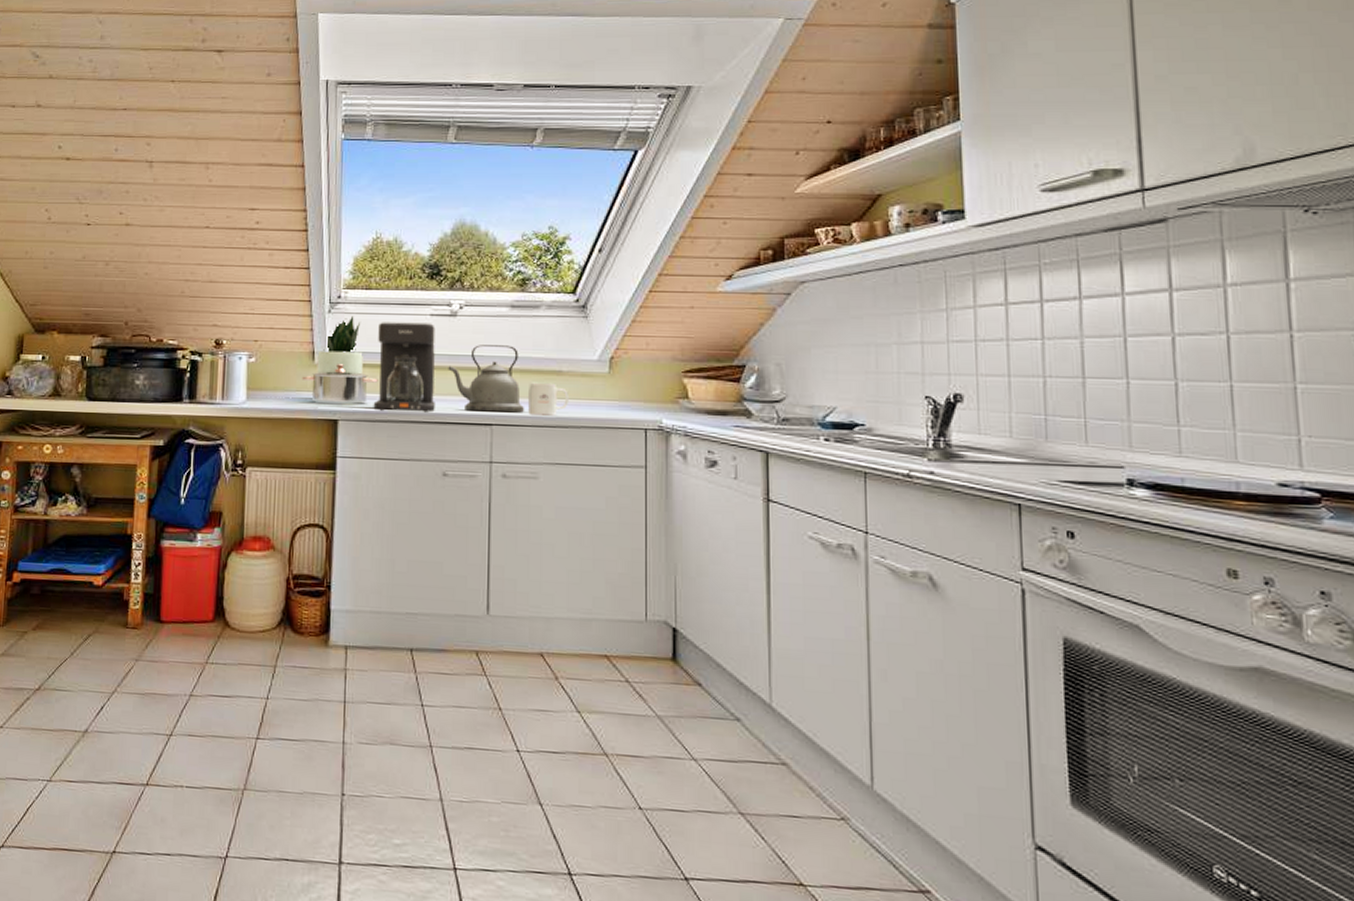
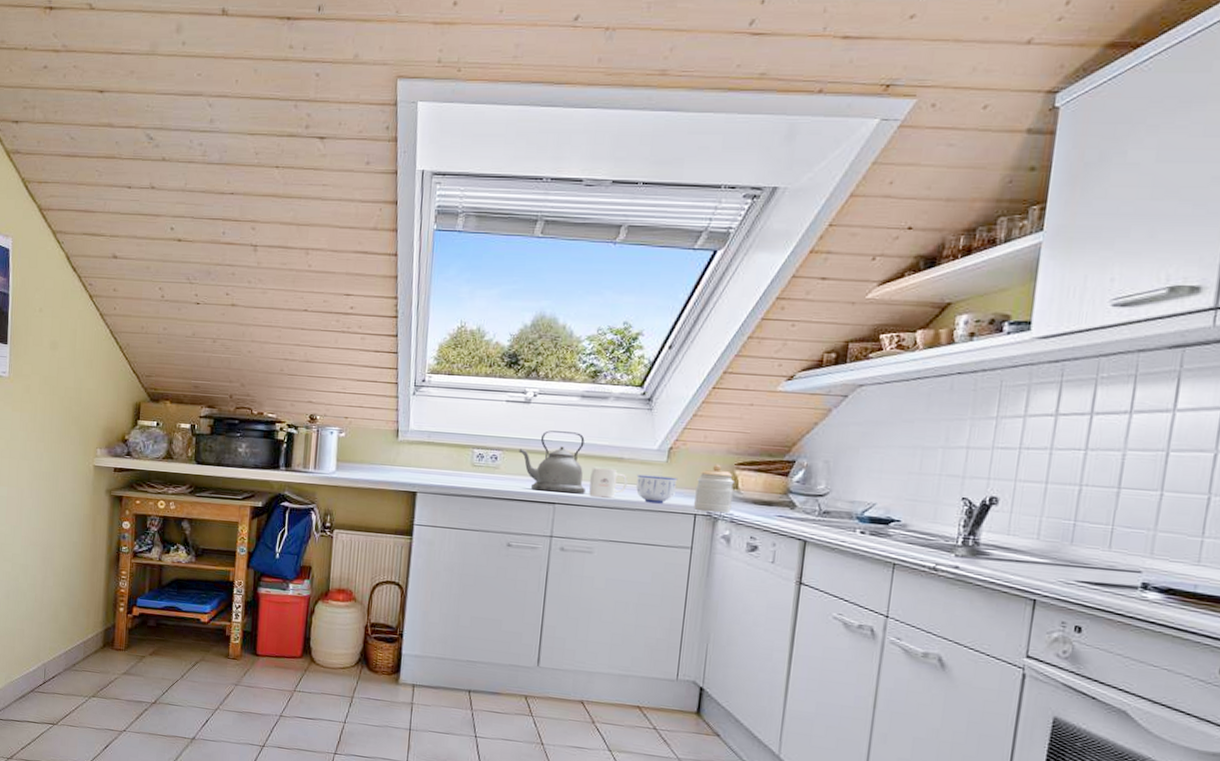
cooking pot: present [302,364,378,405] -> none [386,442,455,479]
planter: present [311,315,363,395] -> none [394,398,443,469]
coffee maker: present [373,322,435,413] -> none [449,405,510,490]
bowl: none [578,388,623,419] -> present [635,474,678,504]
jar: none [642,372,685,427] -> present [693,464,735,514]

